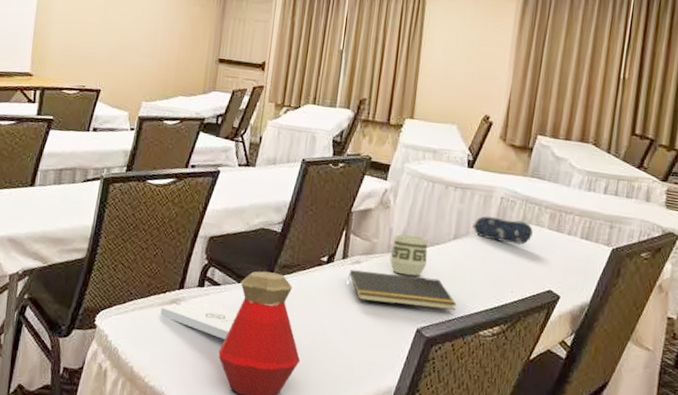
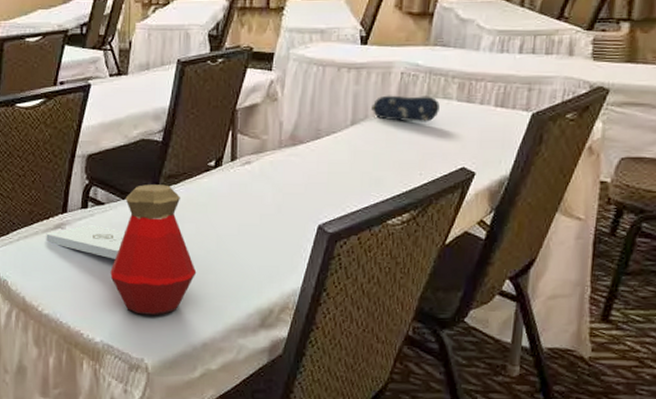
notepad: present [347,270,457,310] -> none [238,170,360,202]
cup: present [389,234,428,276] -> none [282,127,324,170]

